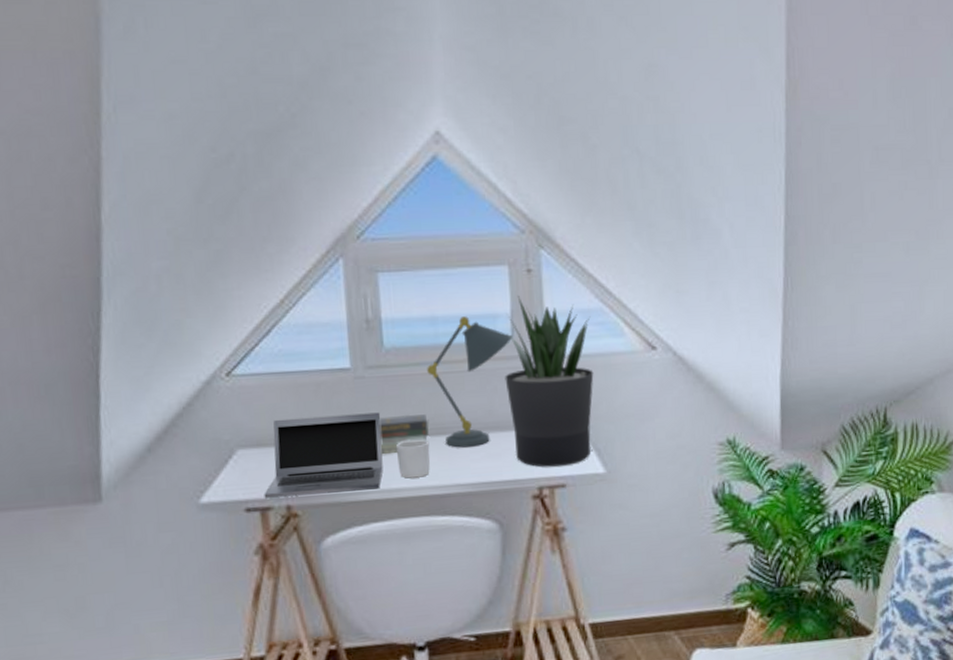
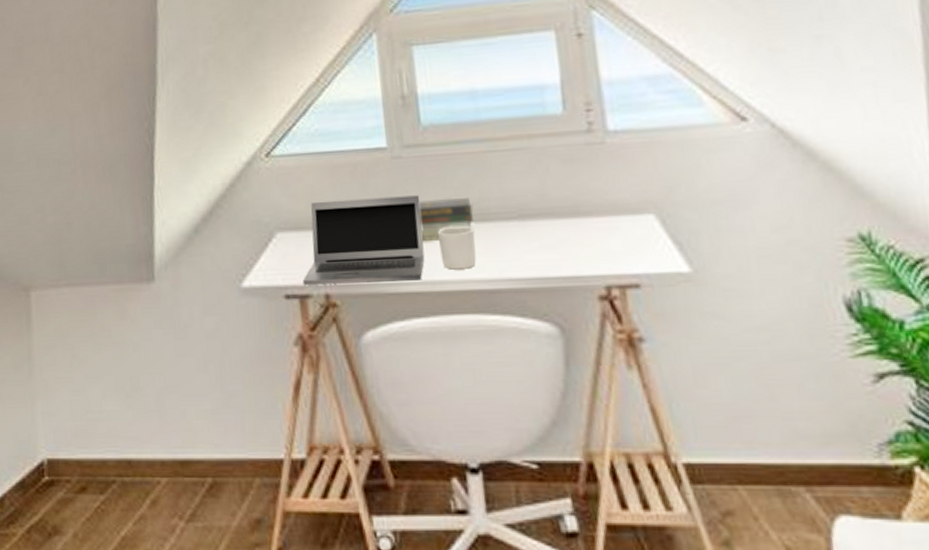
desk lamp: present [427,316,513,448] -> none [468,88,565,236]
planter: present [505,296,594,467] -> none [557,64,670,262]

